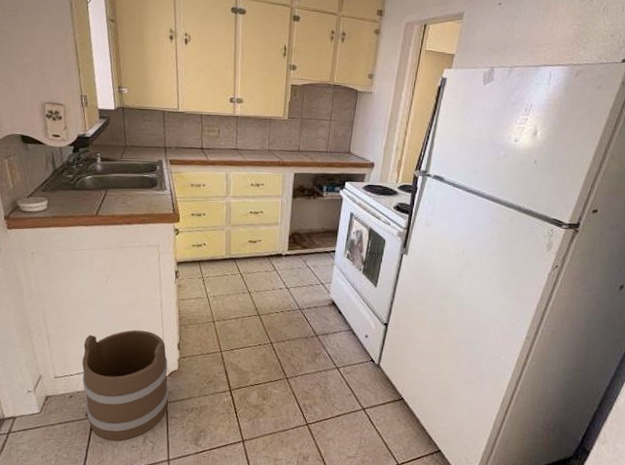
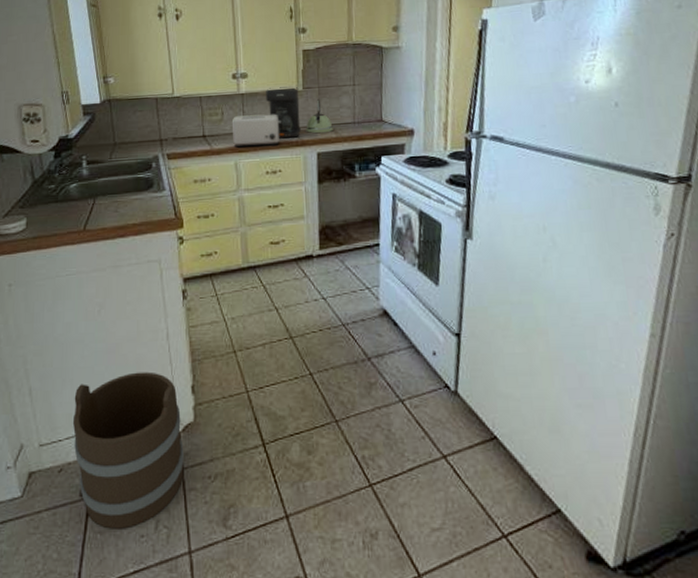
toaster: none [225,135,267,163] -> present [231,114,281,148]
coffee maker: none [257,114,285,159] -> present [266,86,301,138]
kettle: none [286,128,310,158] -> present [305,98,333,134]

